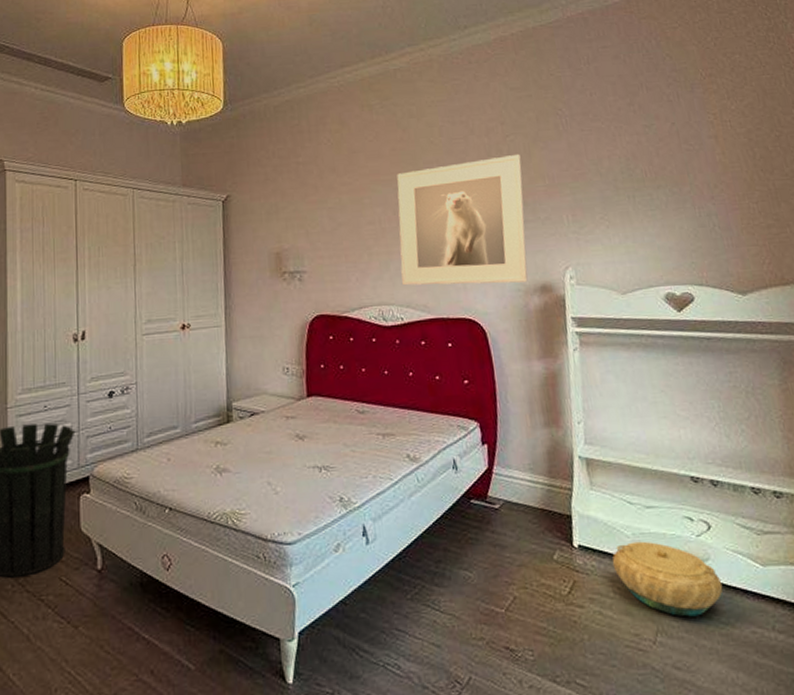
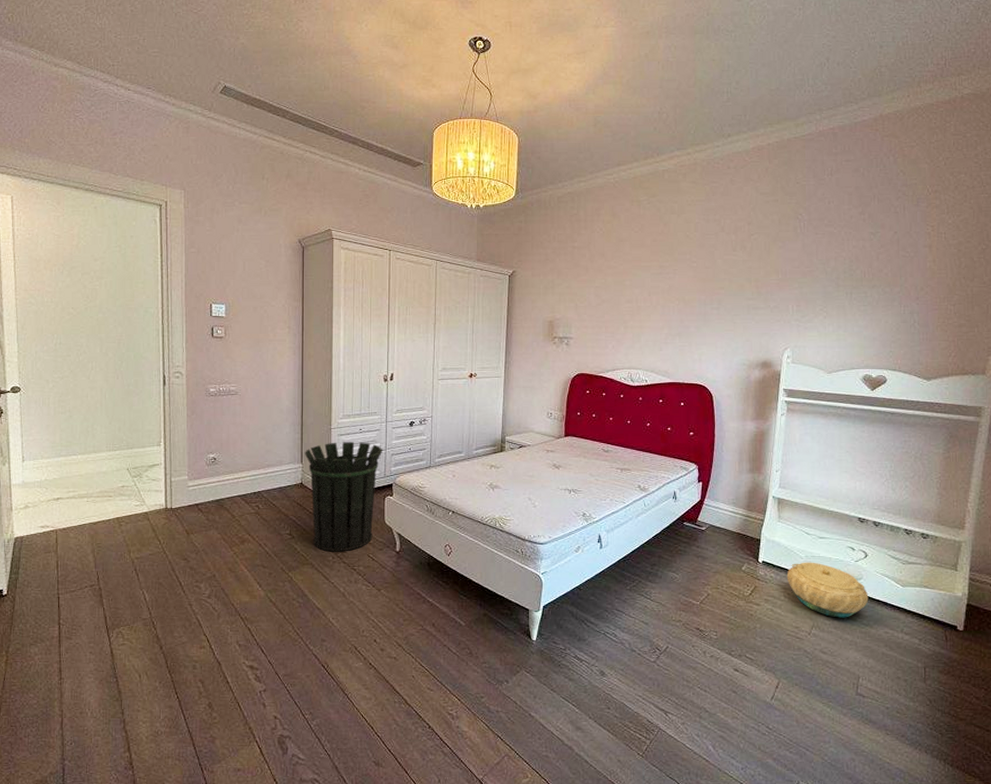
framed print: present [397,153,528,286] -> none [650,250,761,359]

